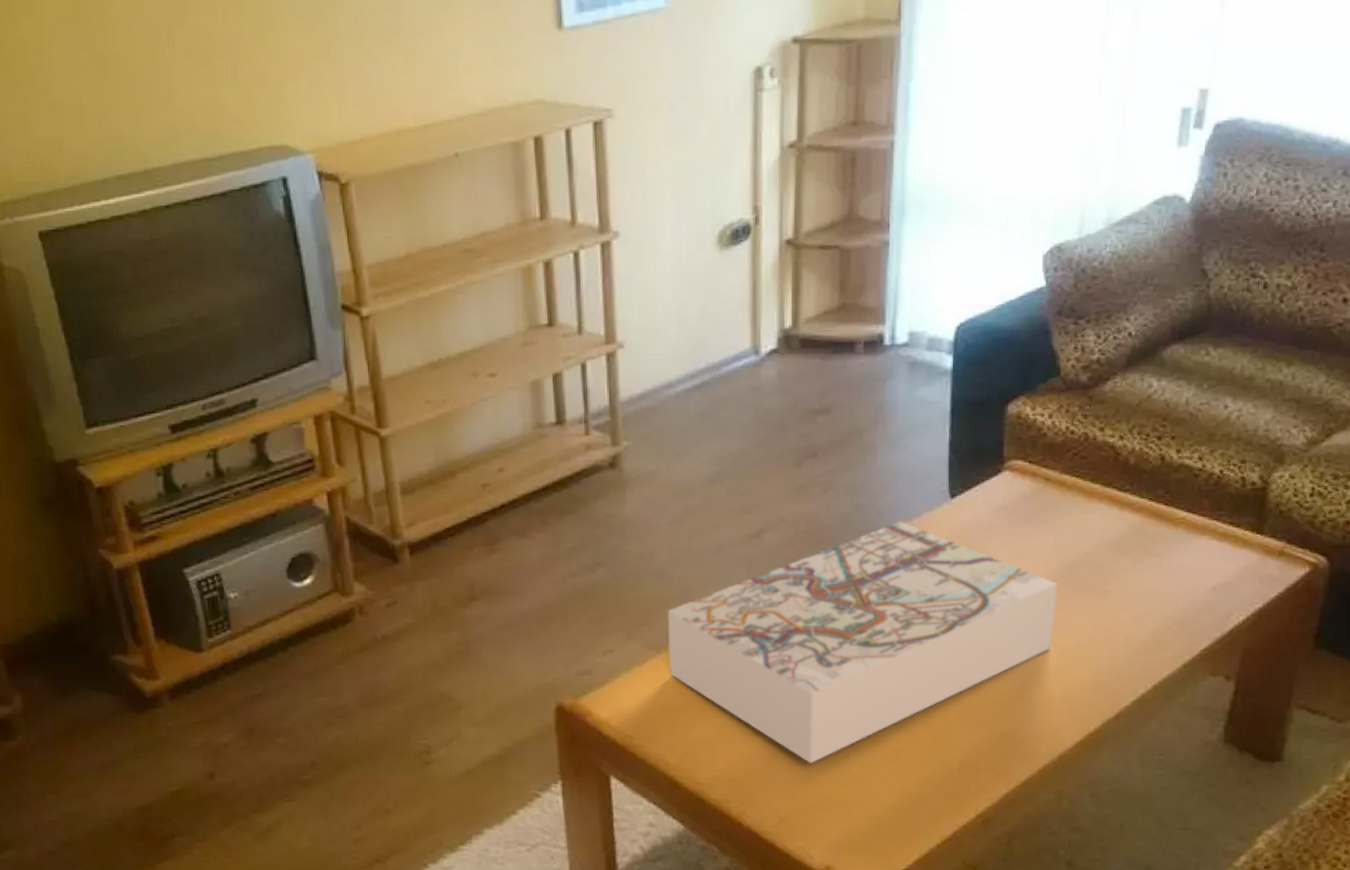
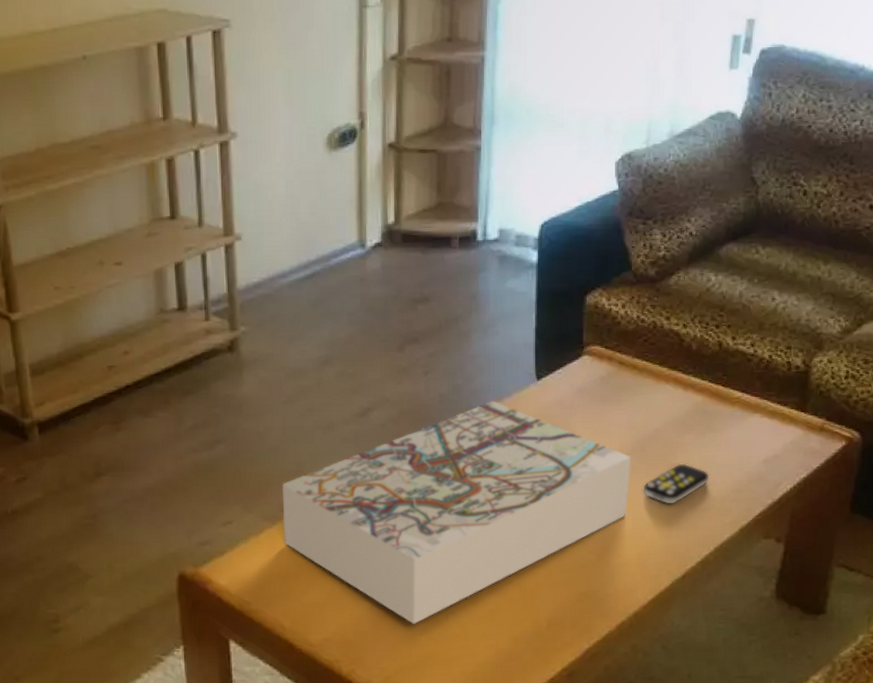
remote control: none [1071,591,1148,637] -> present [643,463,710,505]

